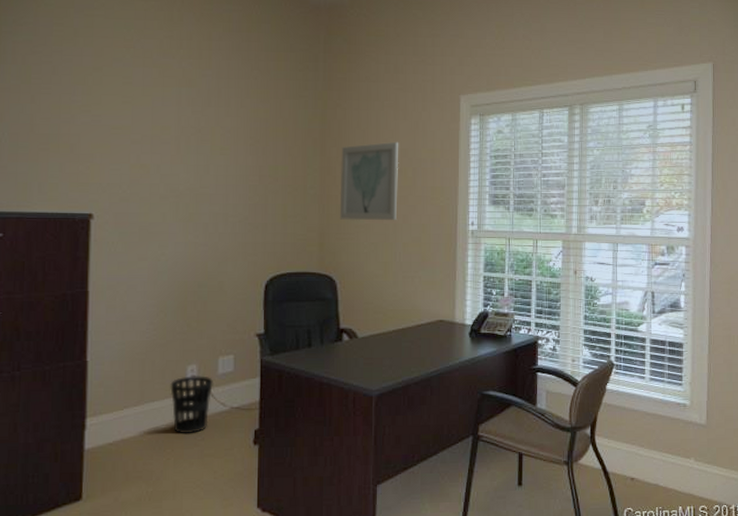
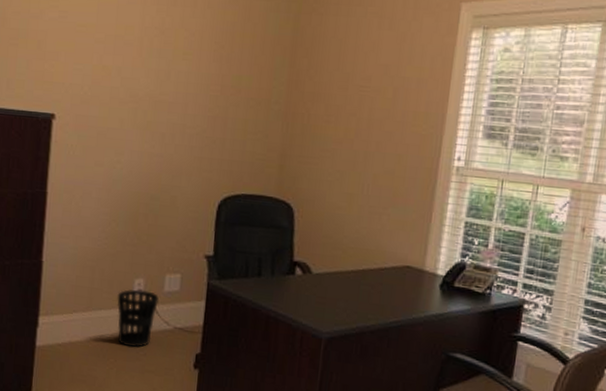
wall art: present [339,141,399,221] -> none [304,55,380,147]

